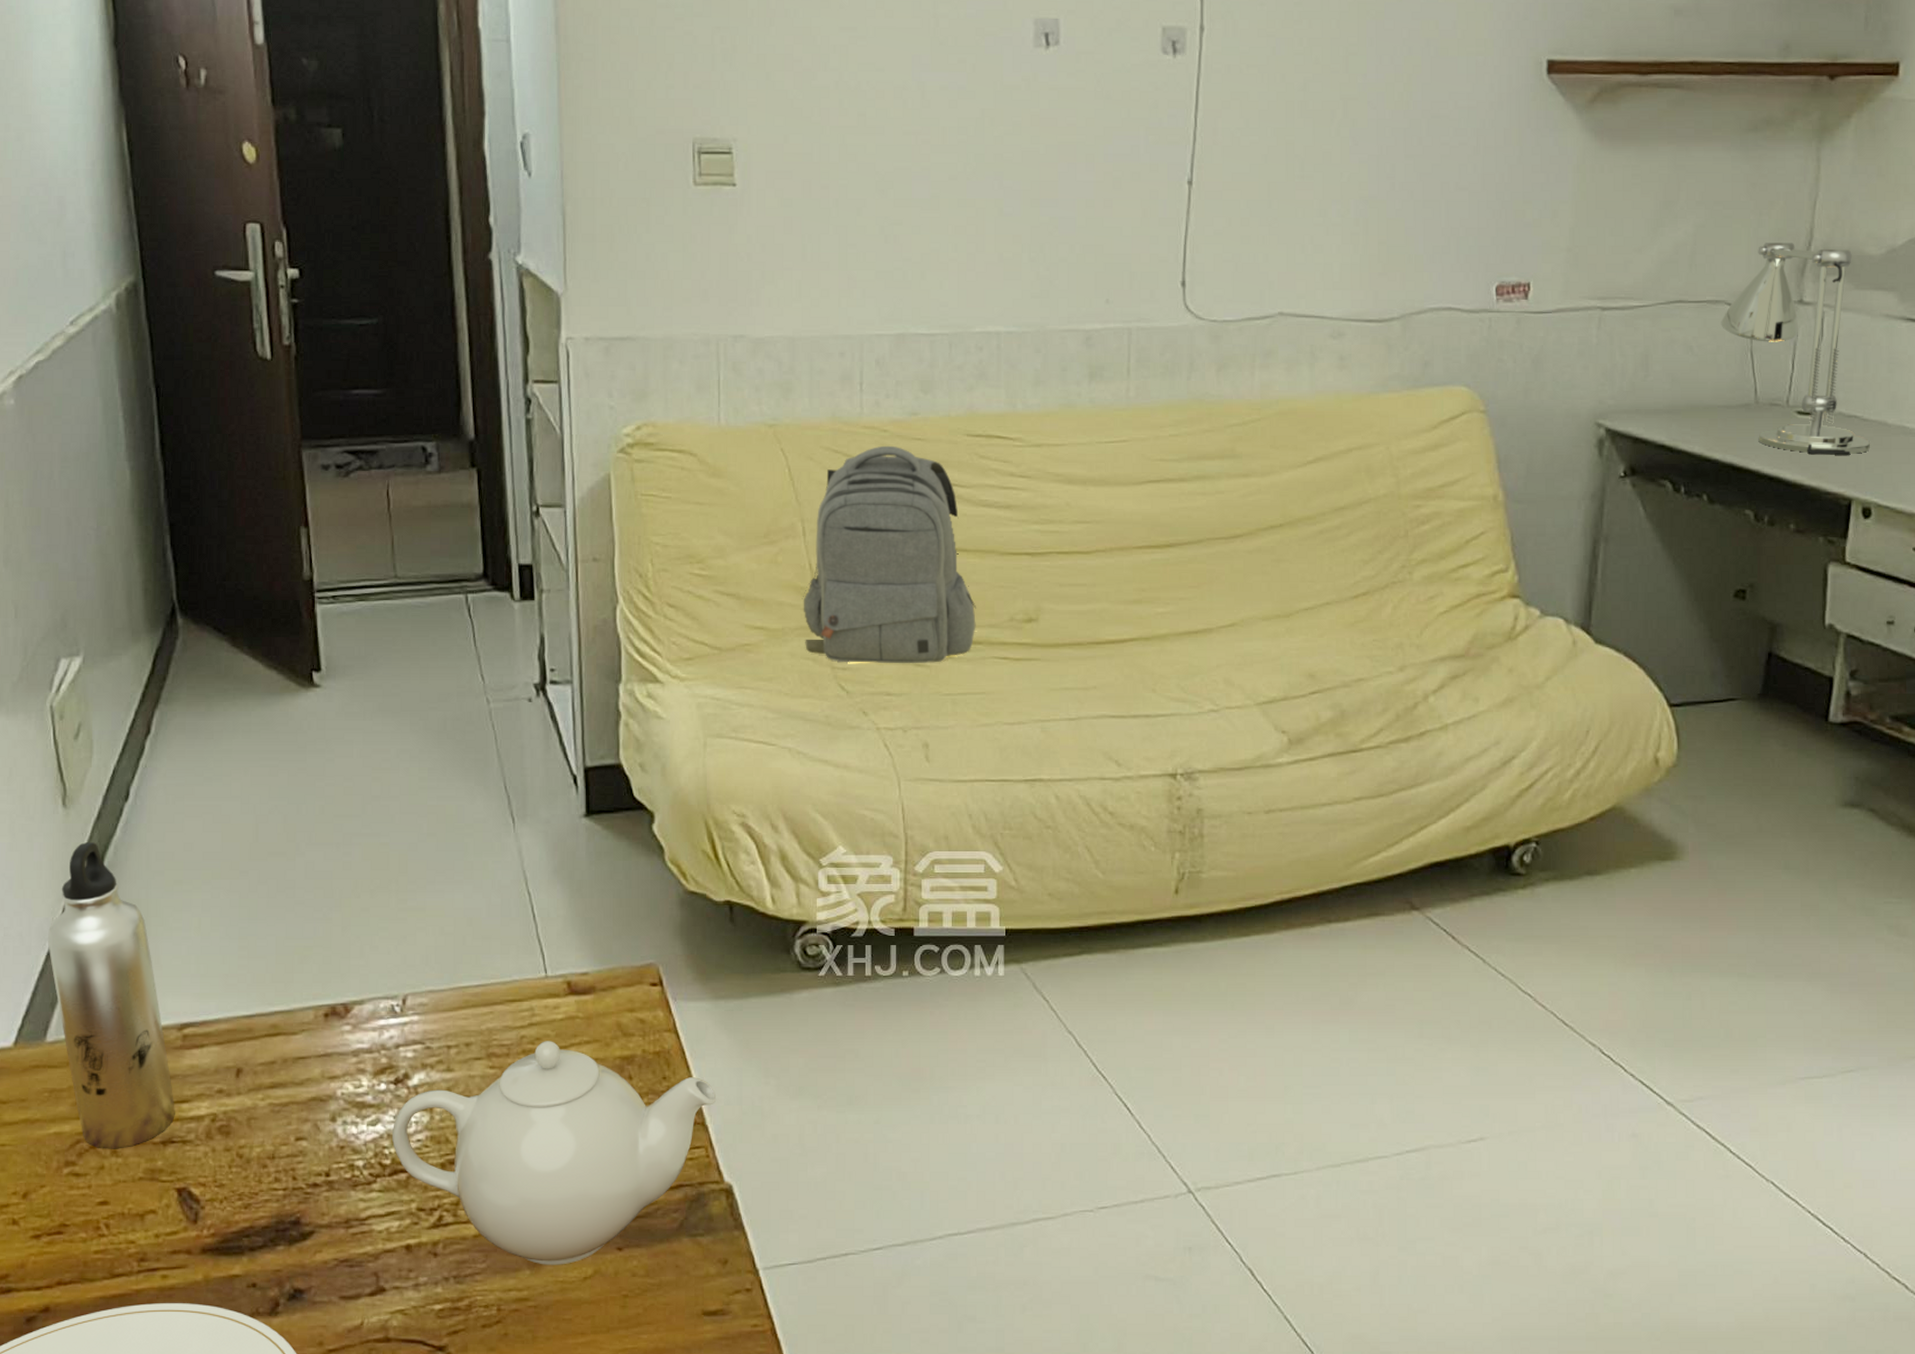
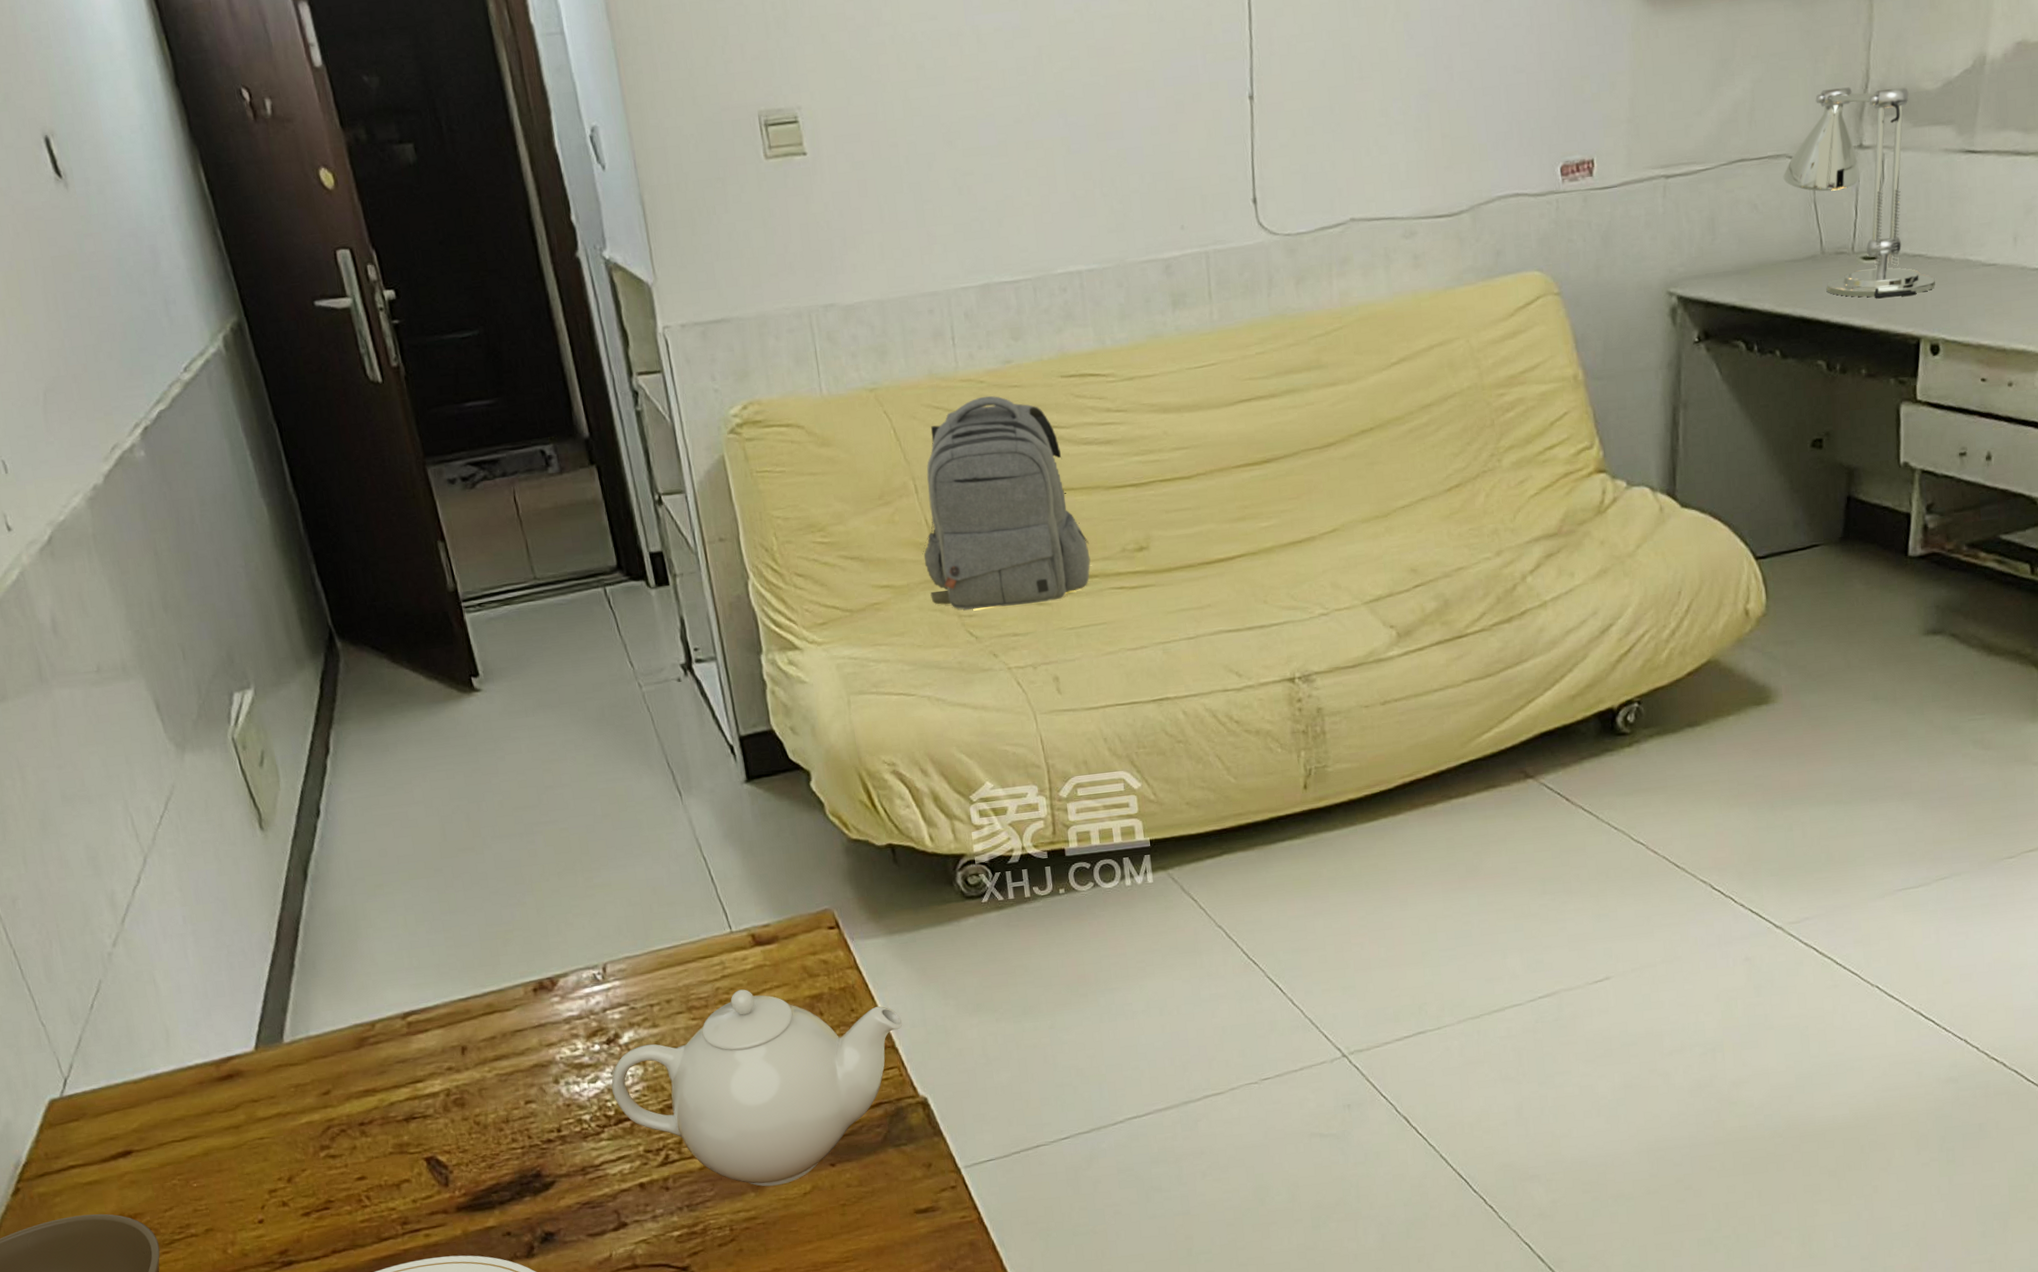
water bottle: present [47,842,175,1149] -> none [267,859,413,1131]

